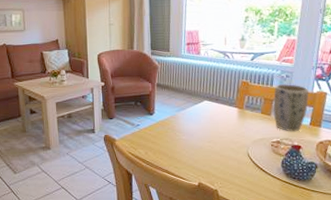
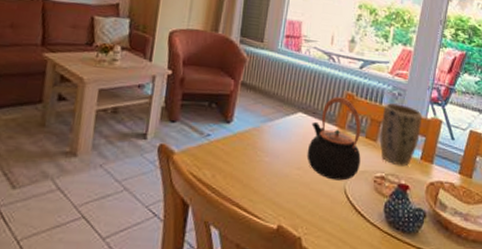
teapot: none [214,85,259,148] -> present [306,96,361,181]

